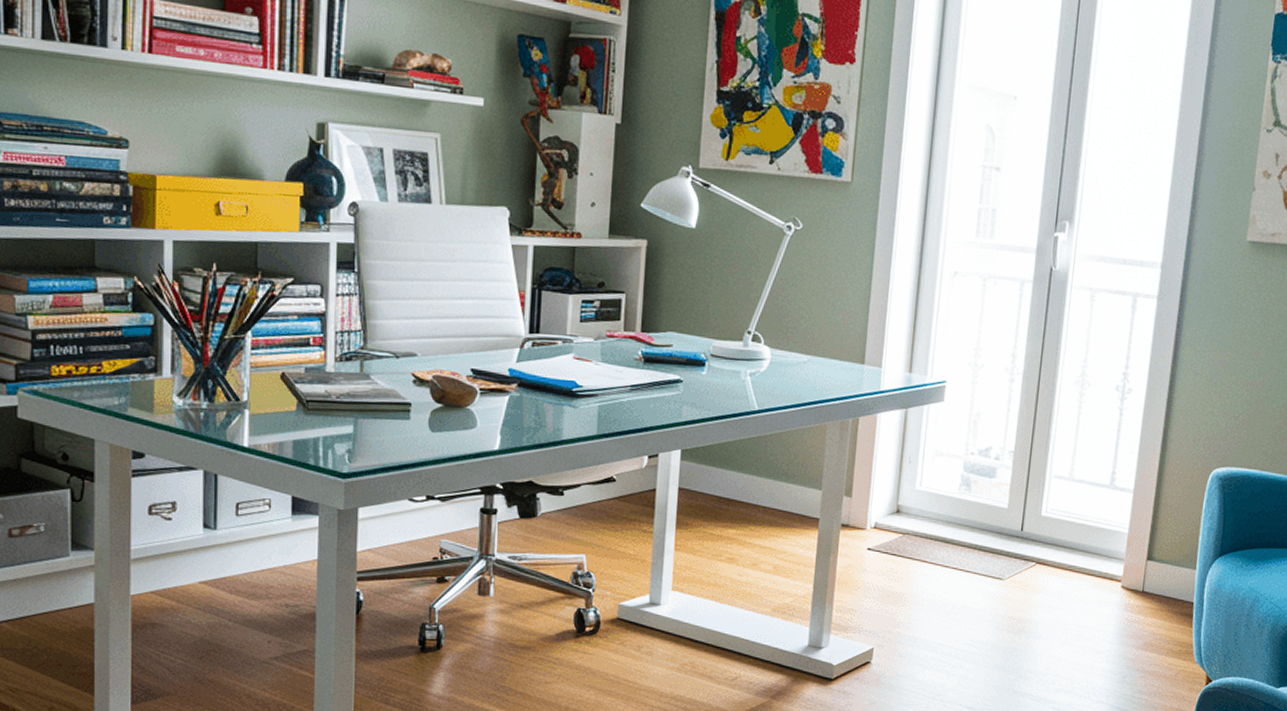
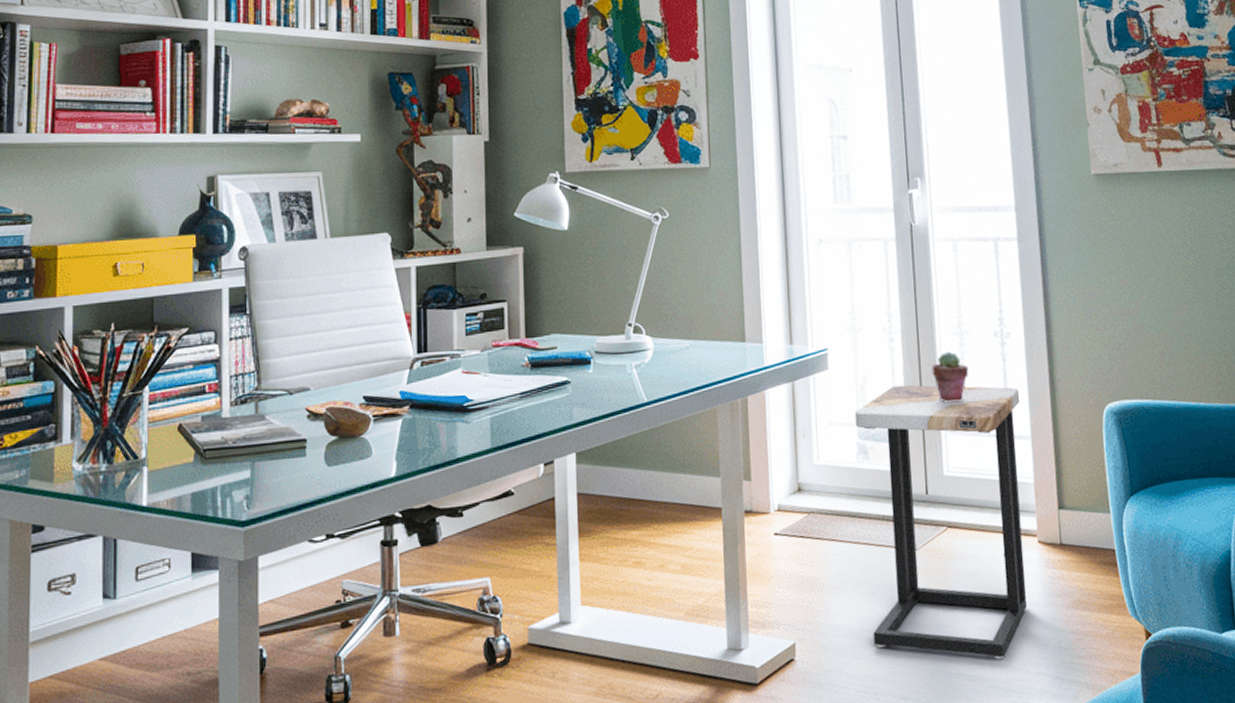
side table: none [948,425,1131,685] -> present [854,384,1027,660]
potted succulent: none [1047,399,1085,449] -> present [932,351,969,403]

